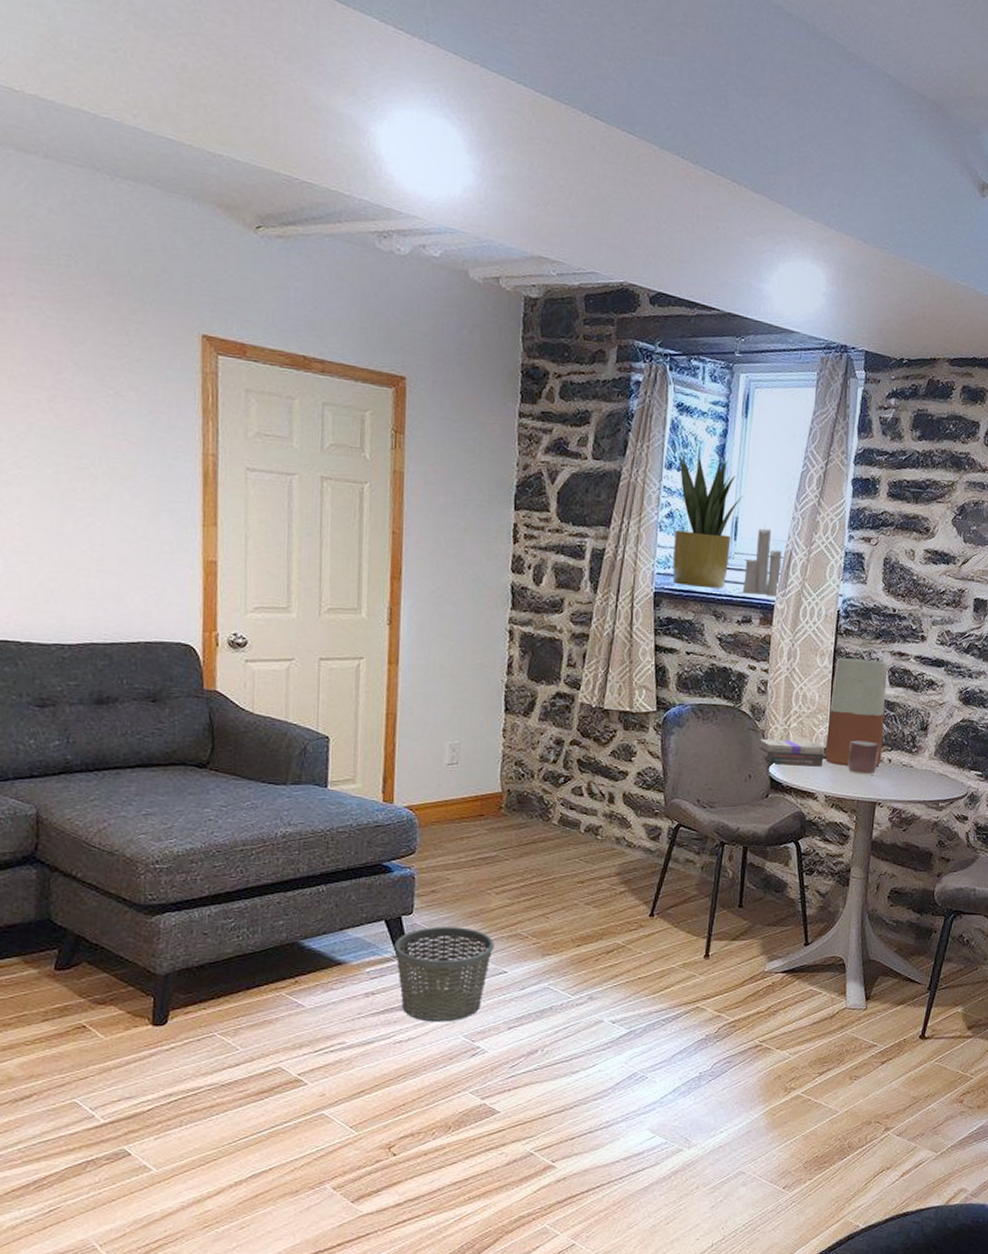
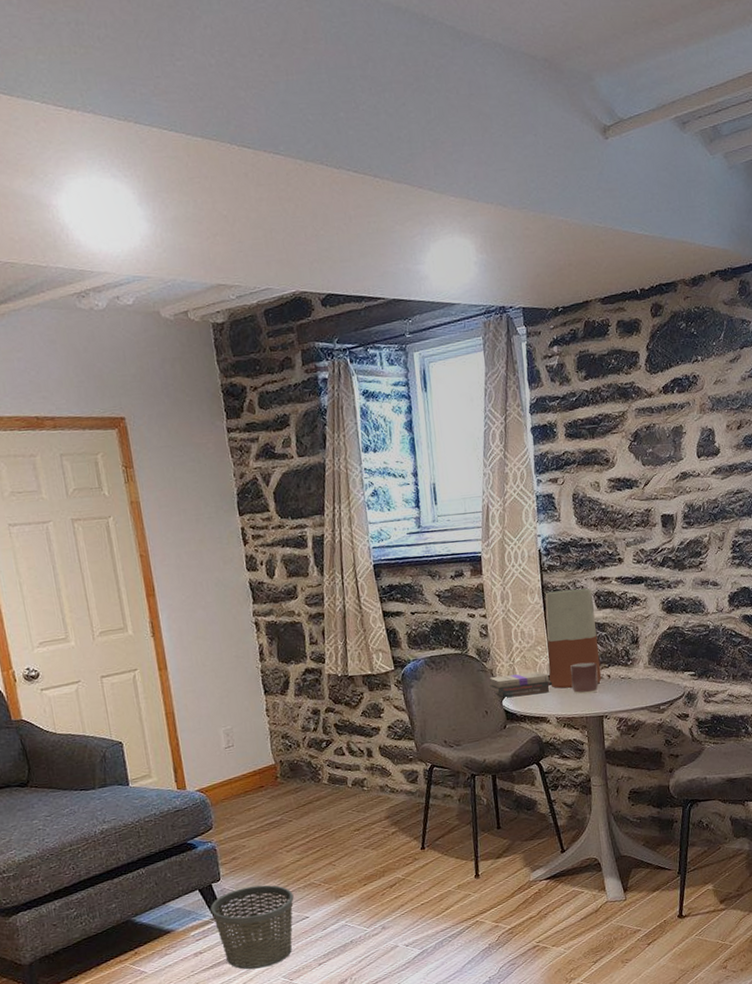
planter: present [672,454,744,589] -> none [373,430,437,554]
candle: present [742,520,782,597] -> none [448,481,481,552]

